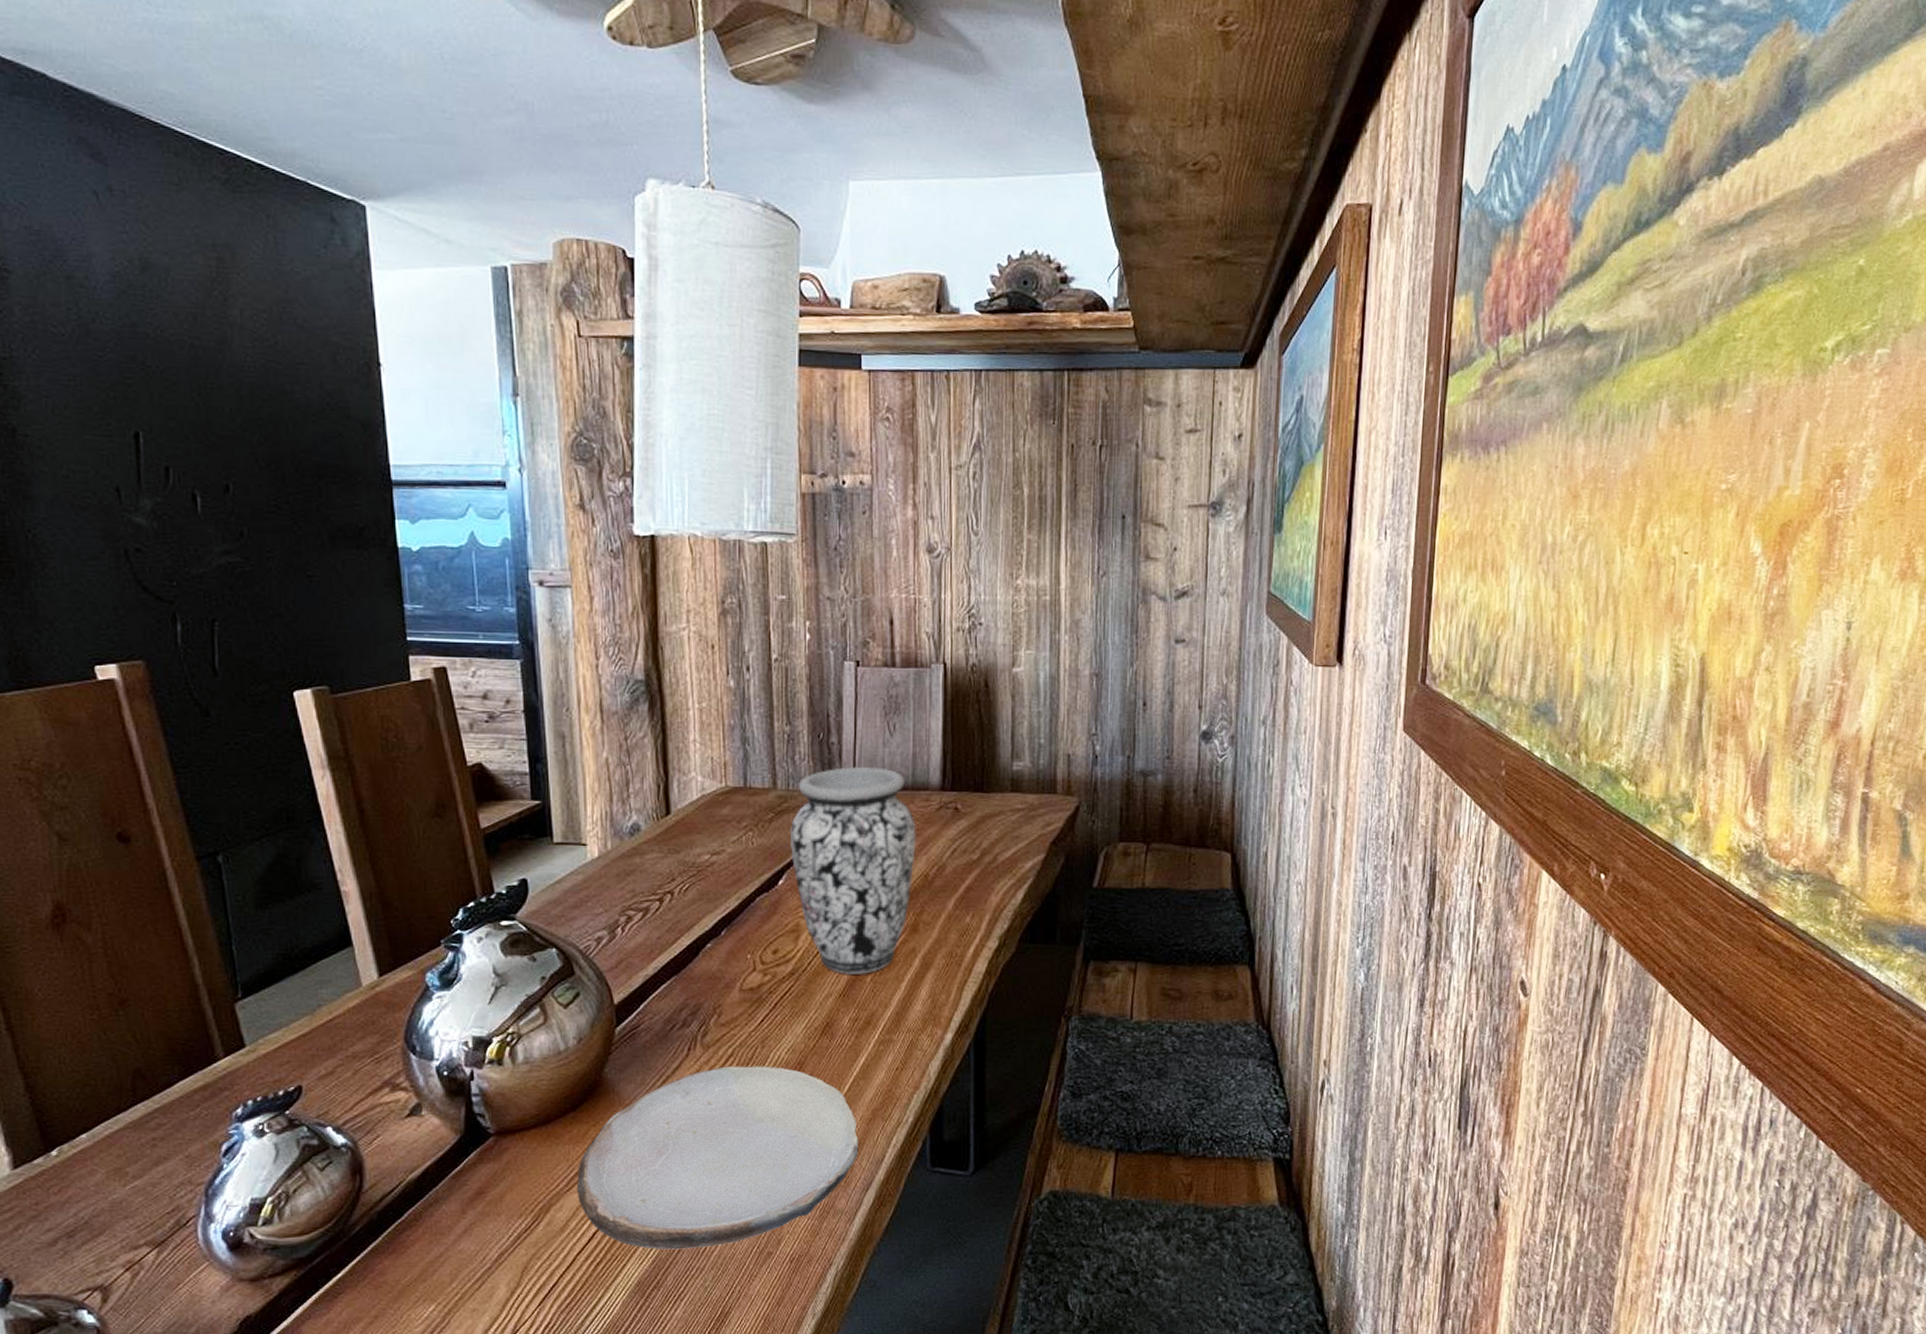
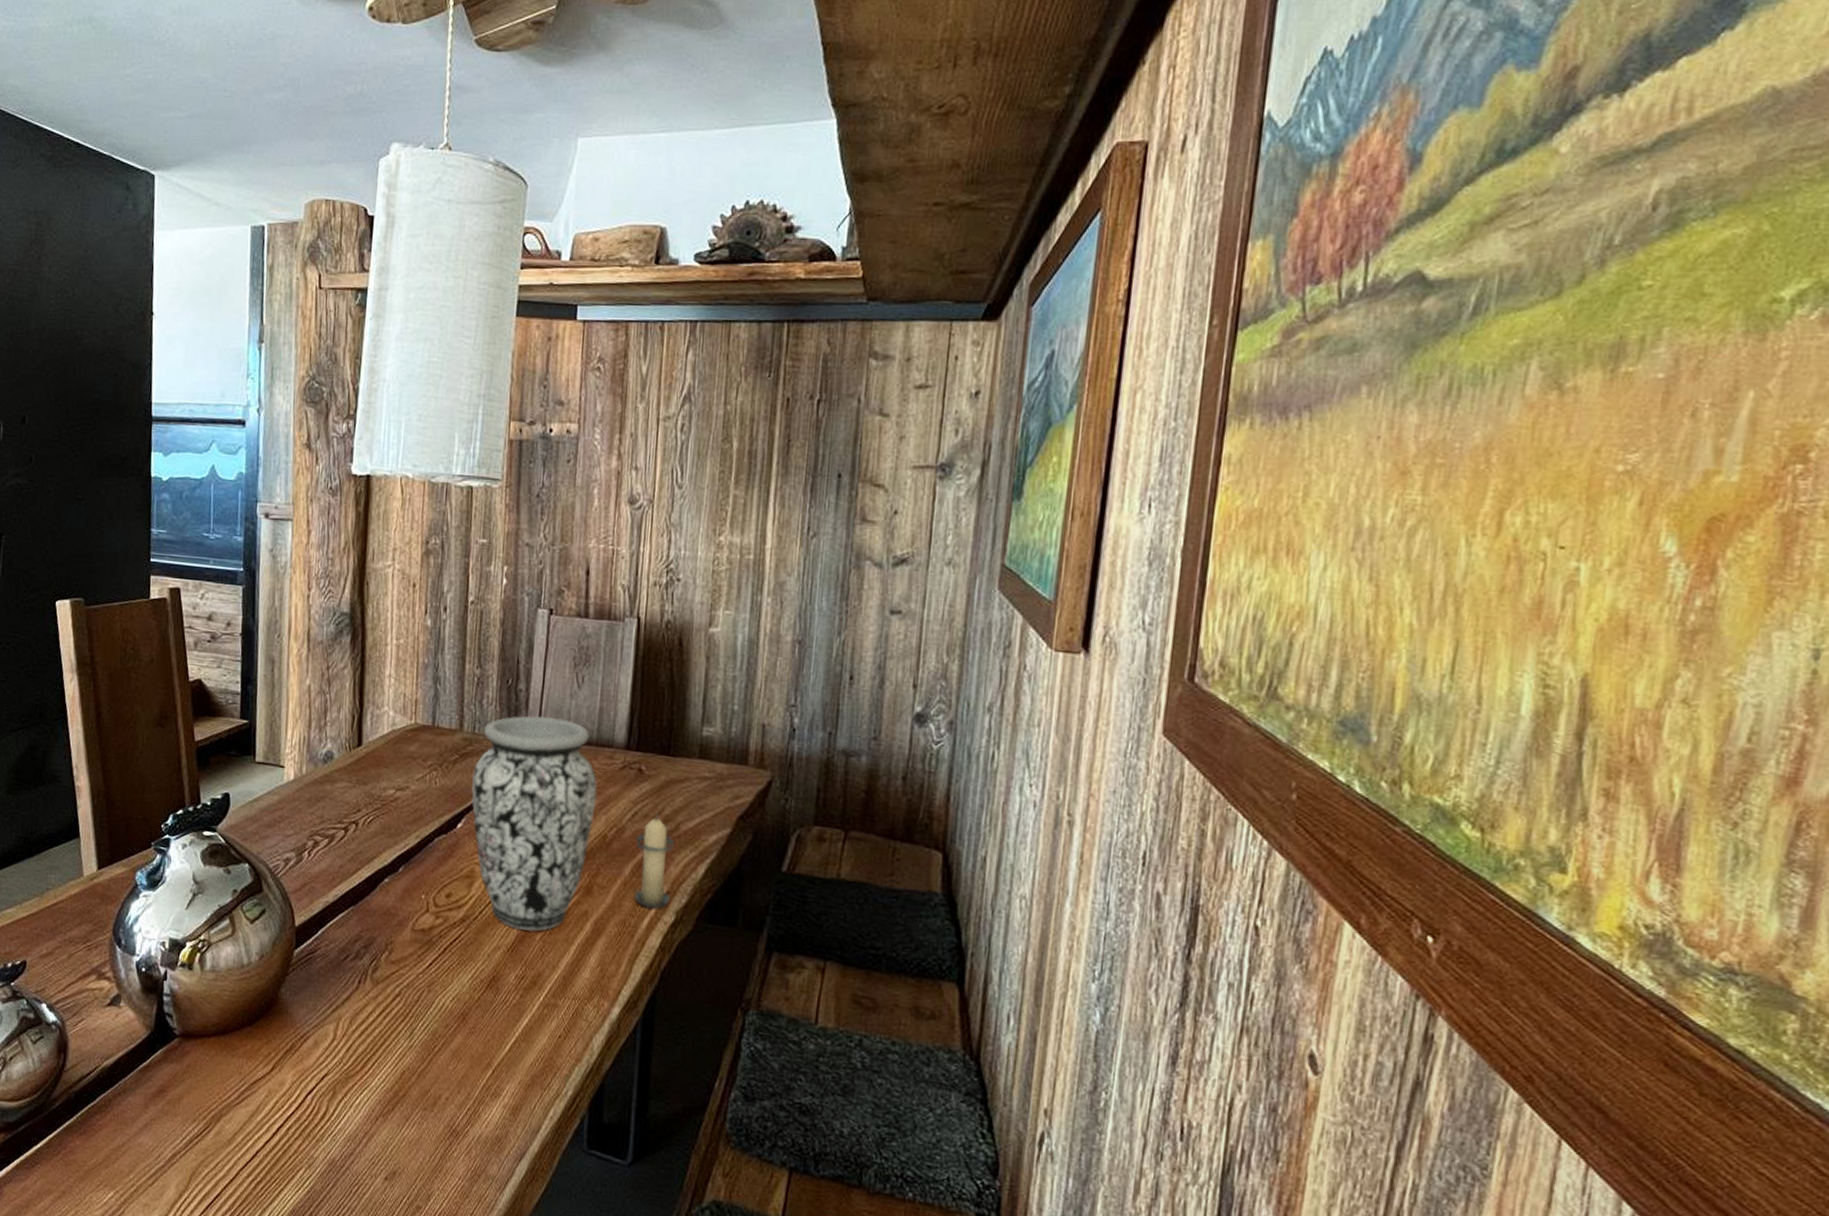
plate: present [576,1066,859,1250] -> none [245,1005,516,1189]
candle: none [956,847,994,938] -> present [634,812,674,909]

